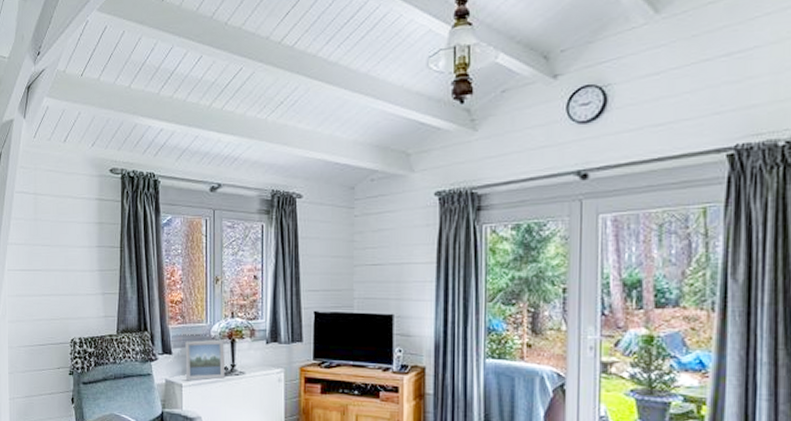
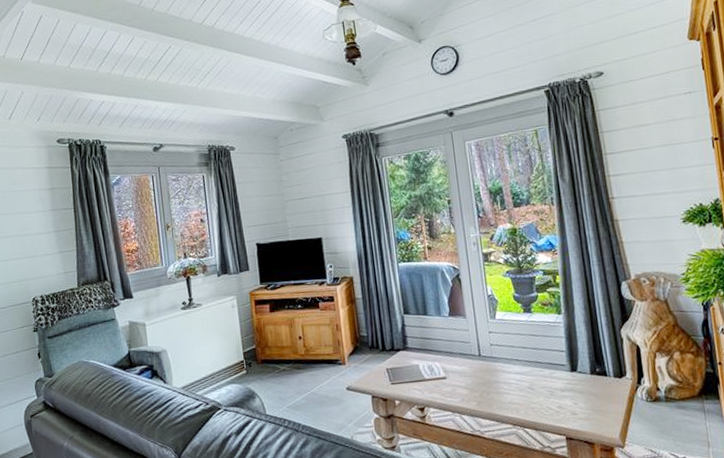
picture frame: present [185,339,226,380] -> none [144,278,185,319]

